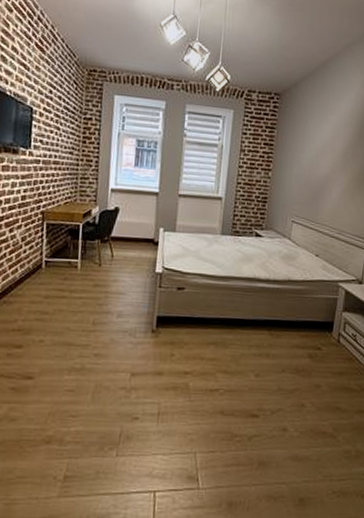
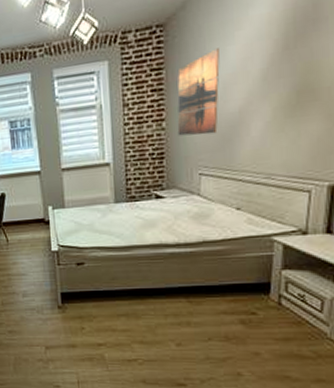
wall art: none [279,123,317,190] -> present [177,48,220,136]

